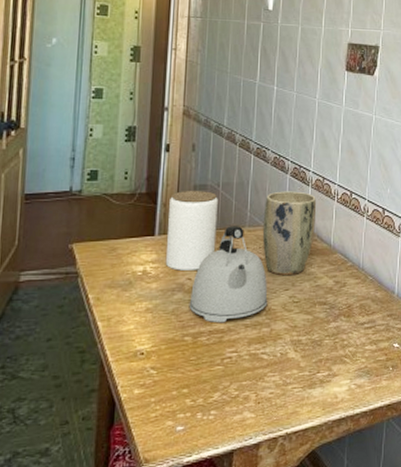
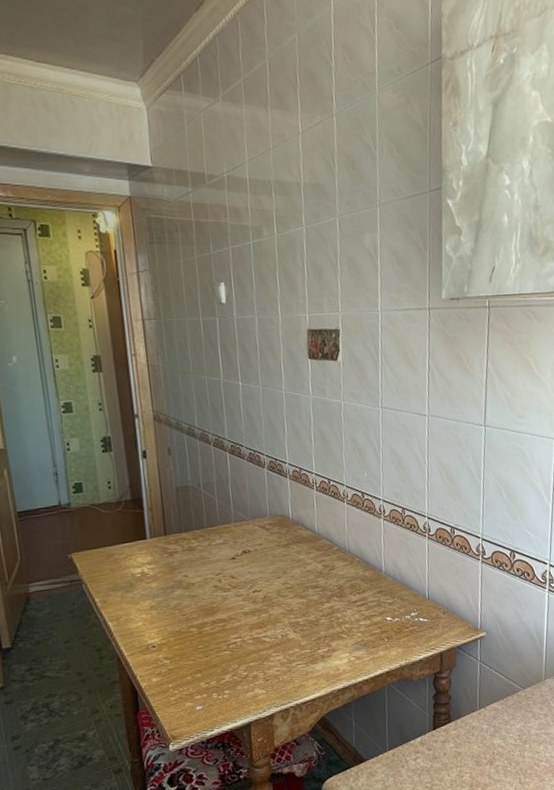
jar: present [165,191,218,271] -> none [155,492,206,569]
kettle: present [189,226,268,323] -> none [189,522,263,613]
plant pot: present [262,191,317,275] -> none [246,484,299,565]

